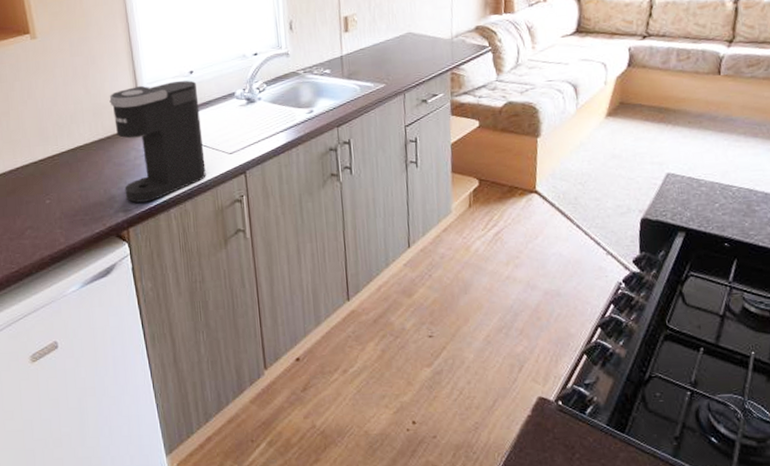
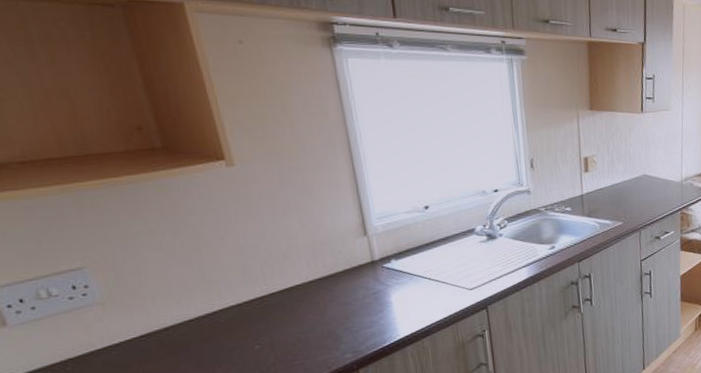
coffee maker: present [109,80,206,203] -> none [330,215,445,343]

